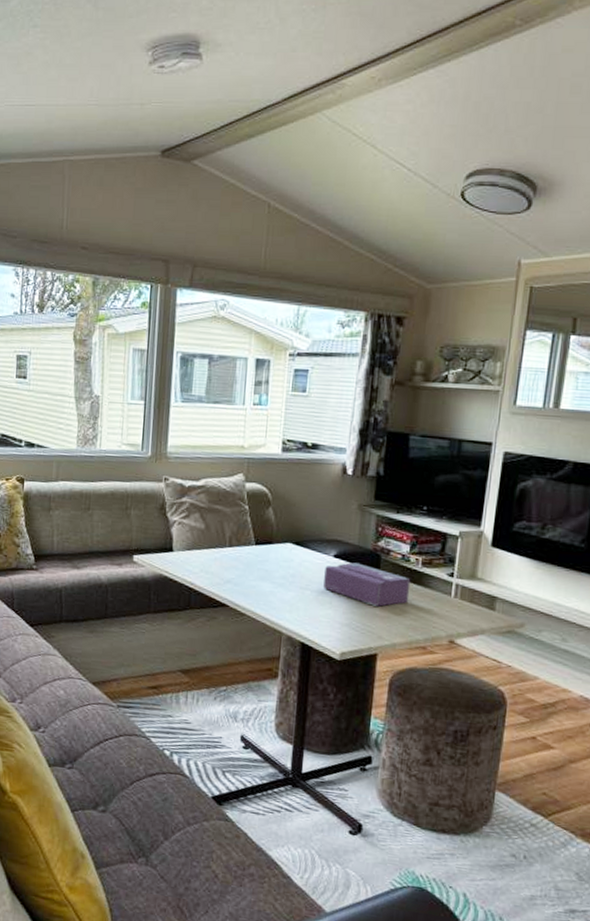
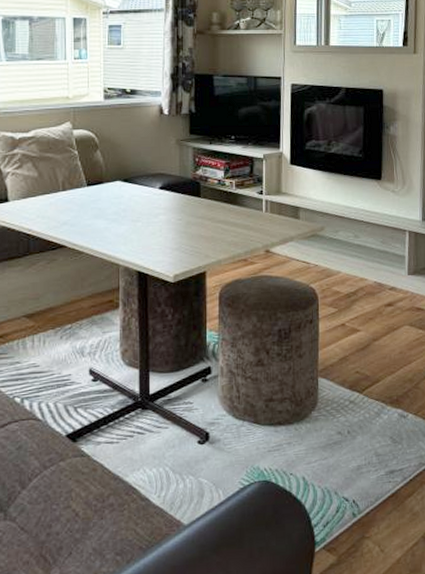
tissue box: present [323,562,411,607] -> none [153,192,228,229]

